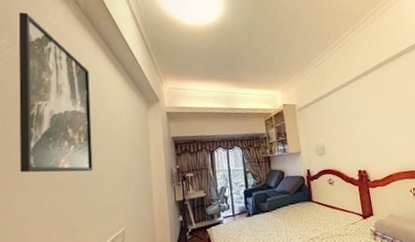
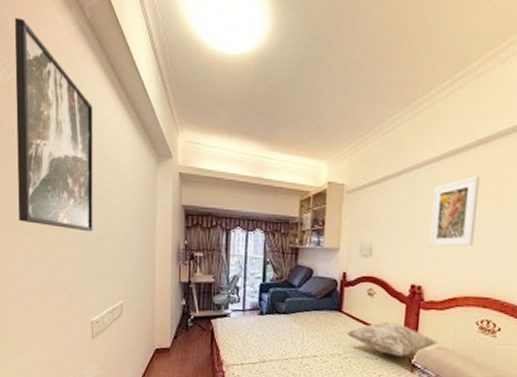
decorative pillow: none [319,202,388,230] -> present [346,321,438,357]
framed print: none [357,88,393,141] -> present [428,176,480,247]

